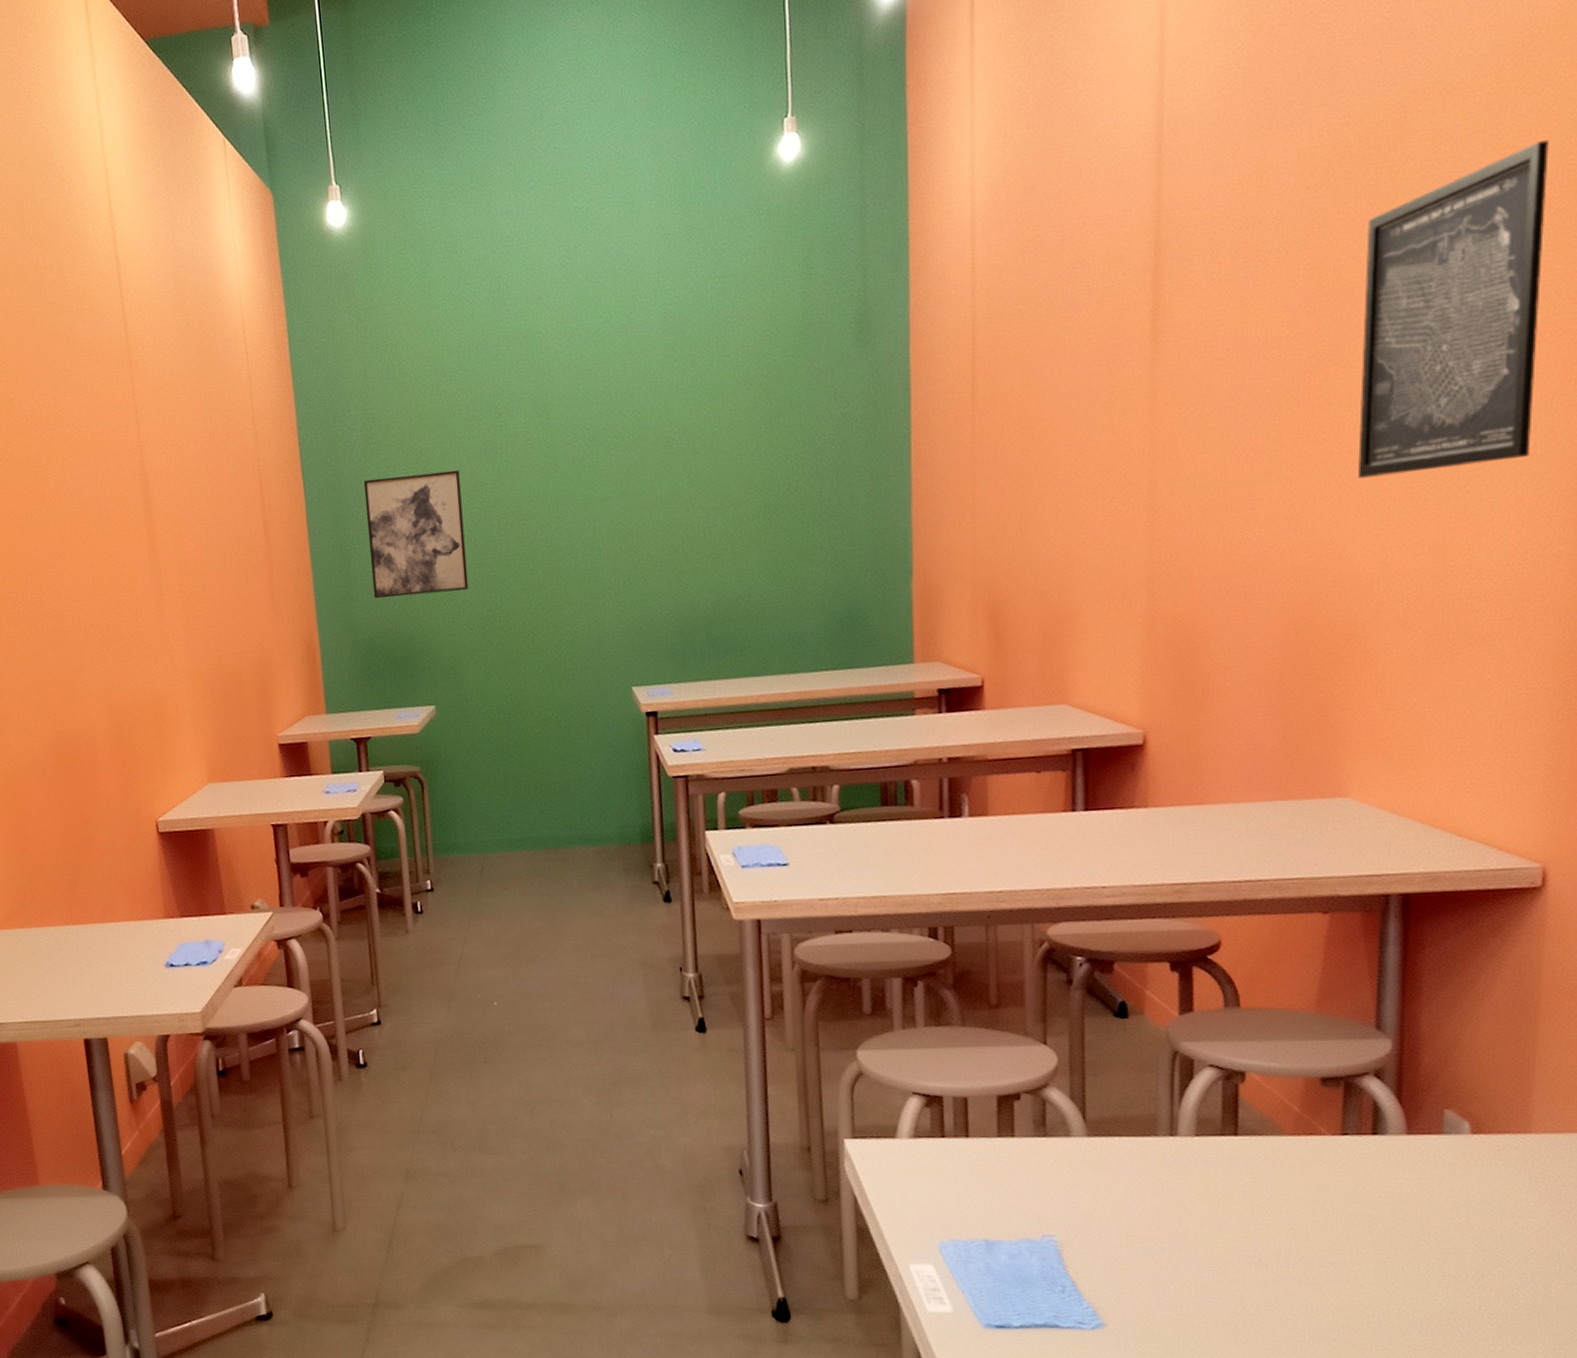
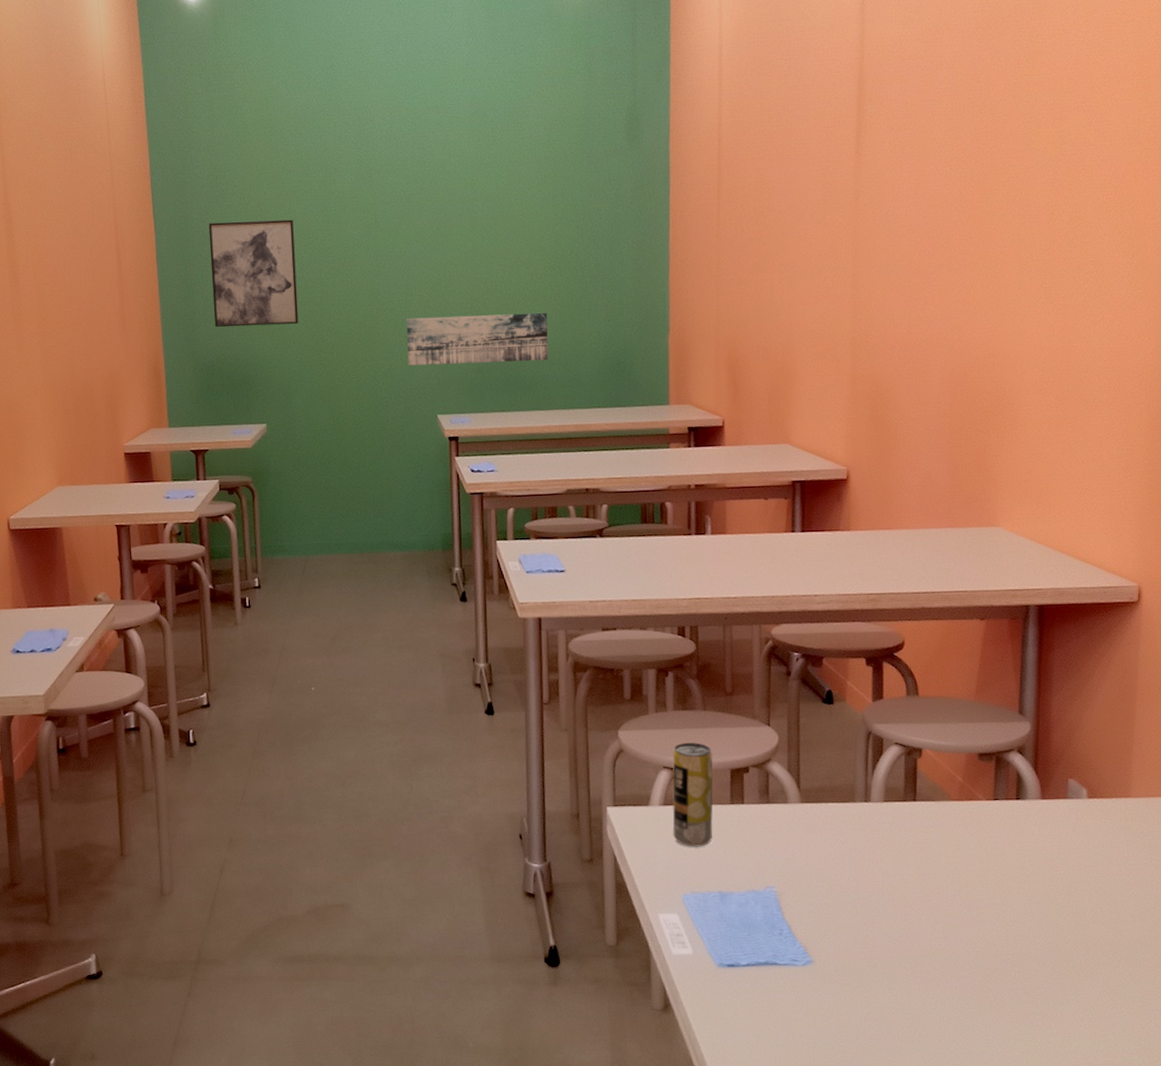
wall art: none [593,560,764,631] -> present [406,312,548,366]
beverage can: none [924,1064,976,1188] -> present [672,743,713,848]
wall art: present [1358,140,1549,478] -> none [1007,23,1142,274]

